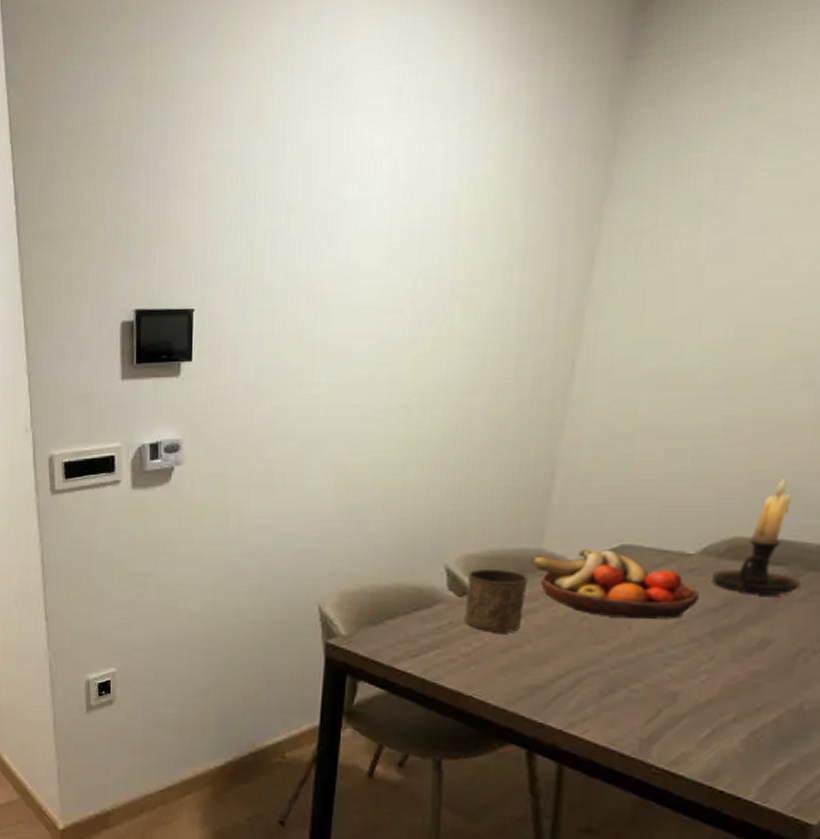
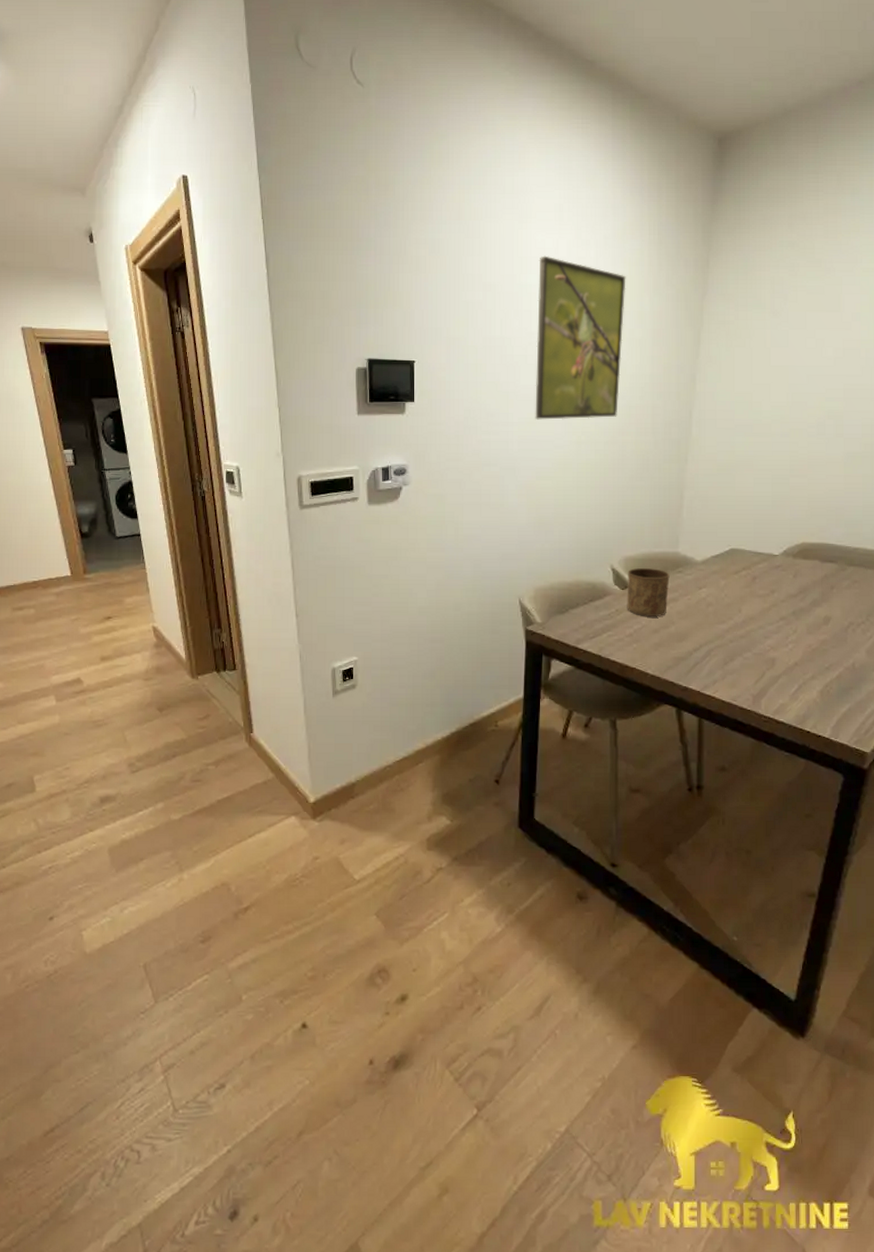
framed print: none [349,158,489,378] -> present [535,255,626,420]
fruit bowl: present [531,549,699,619] -> none [671,552,783,604]
candle holder: present [713,477,801,594] -> none [791,500,846,584]

